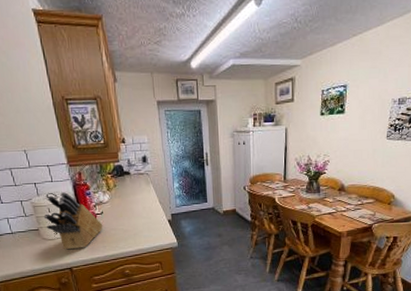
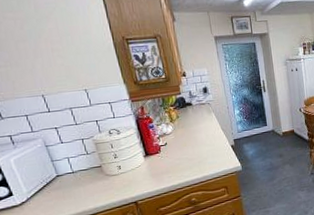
knife block: present [43,192,103,250] -> none [106,127,168,184]

